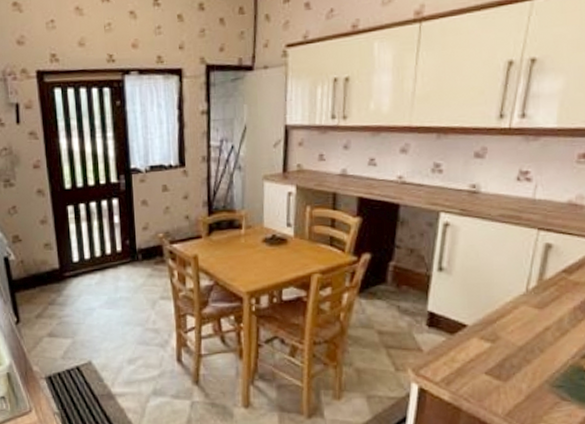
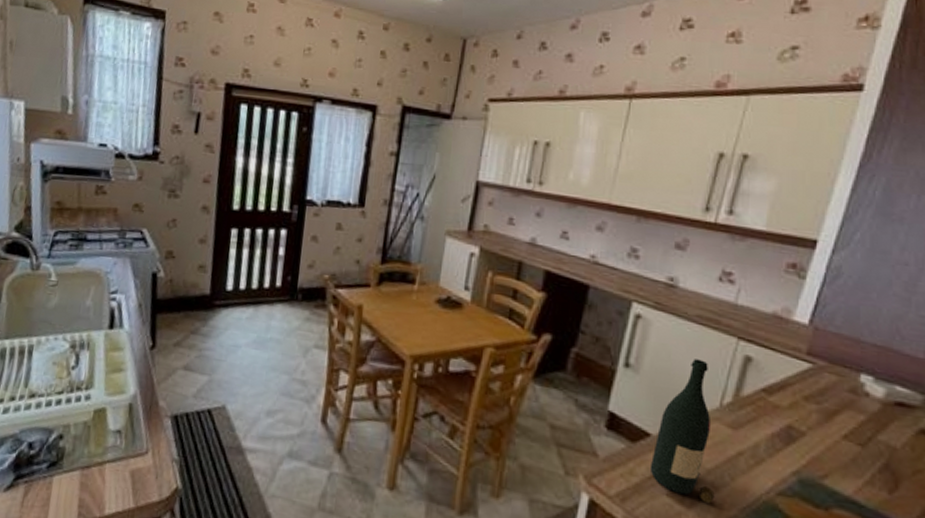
wine bottle: none [468,253,527,375] -> present [649,359,715,504]

